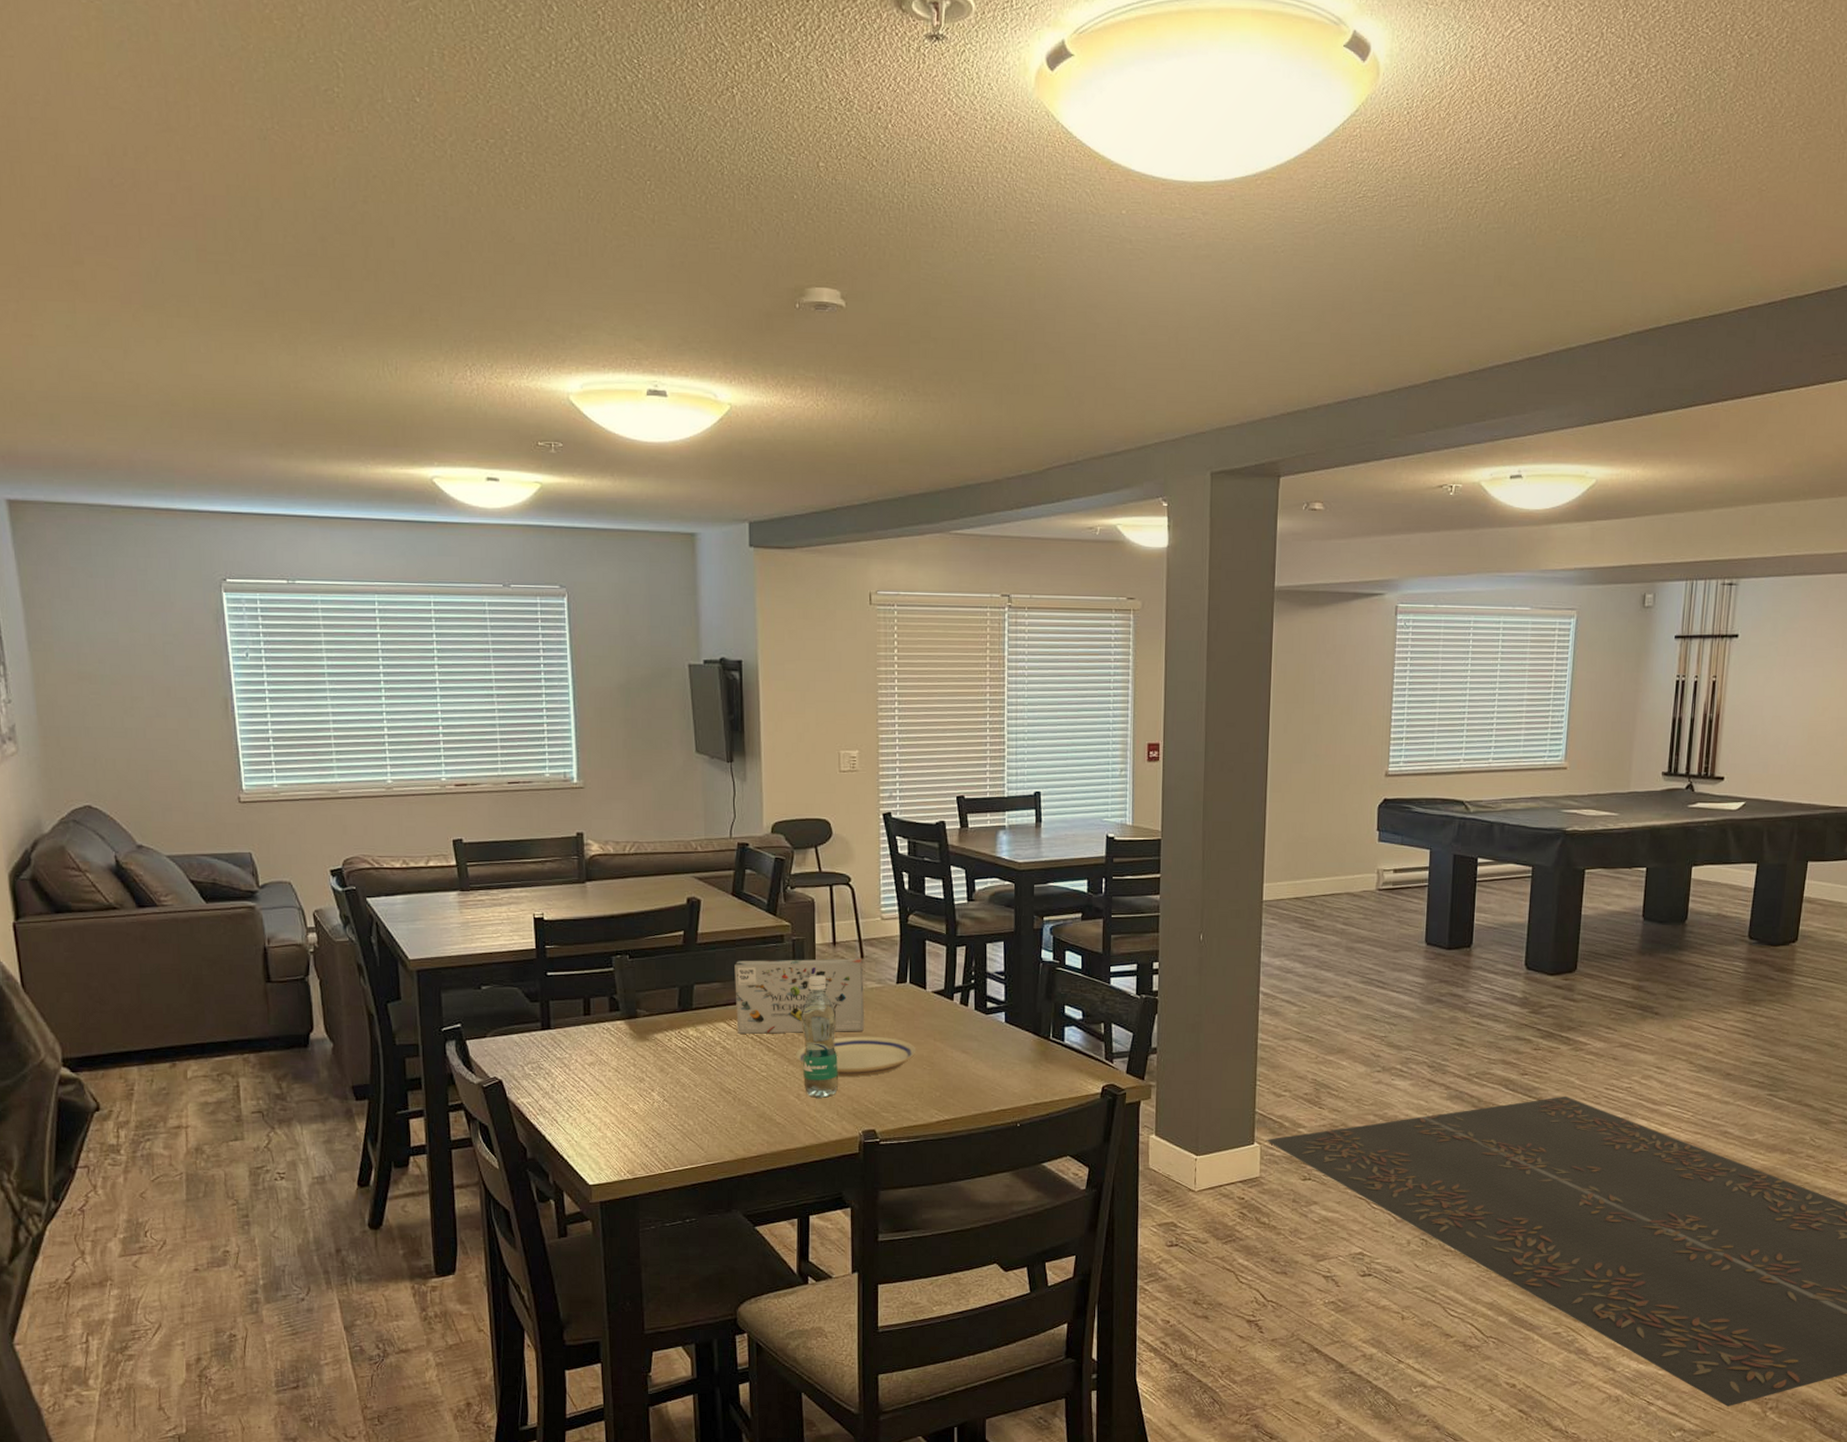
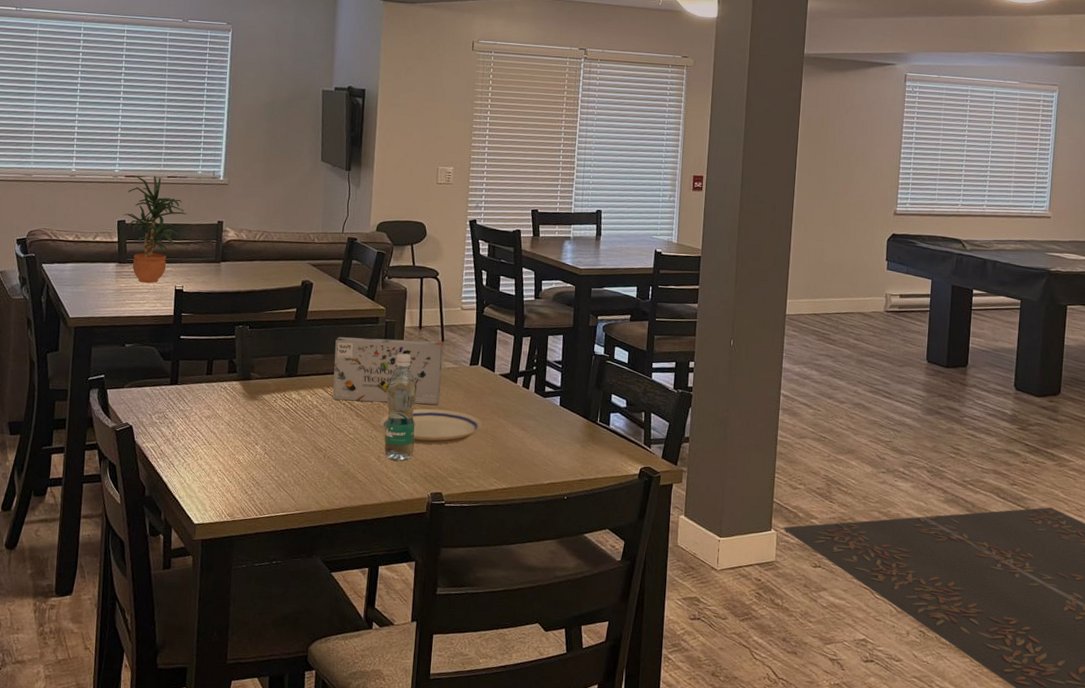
potted plant: none [457,782,538,912] -> present [122,175,187,283]

